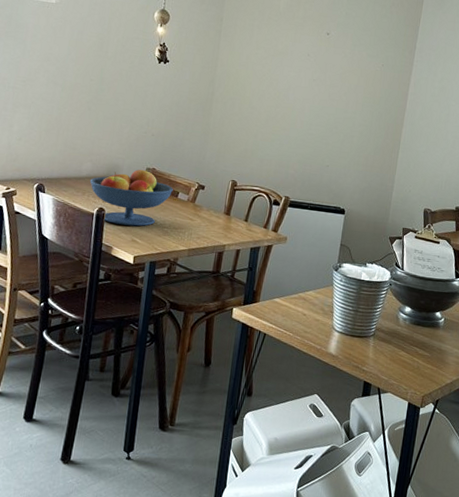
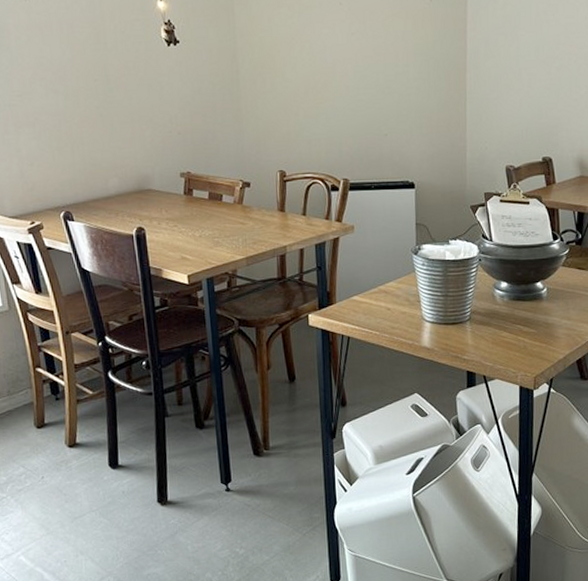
fruit bowl: present [89,169,173,226] -> none [120,175,215,243]

